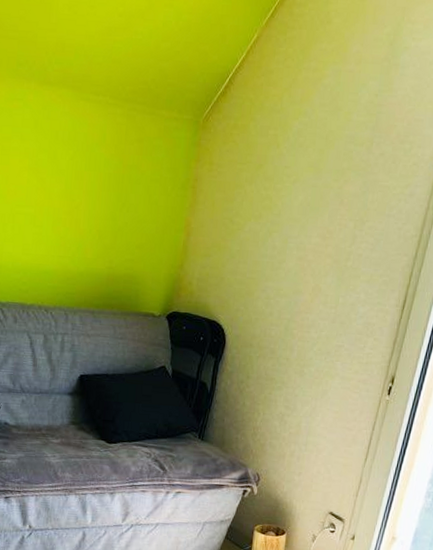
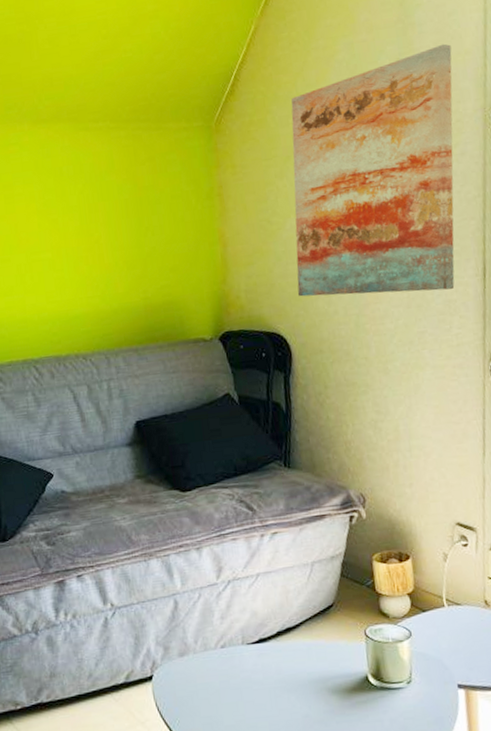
wall art: none [242,89,425,315] -> present [291,44,455,297]

